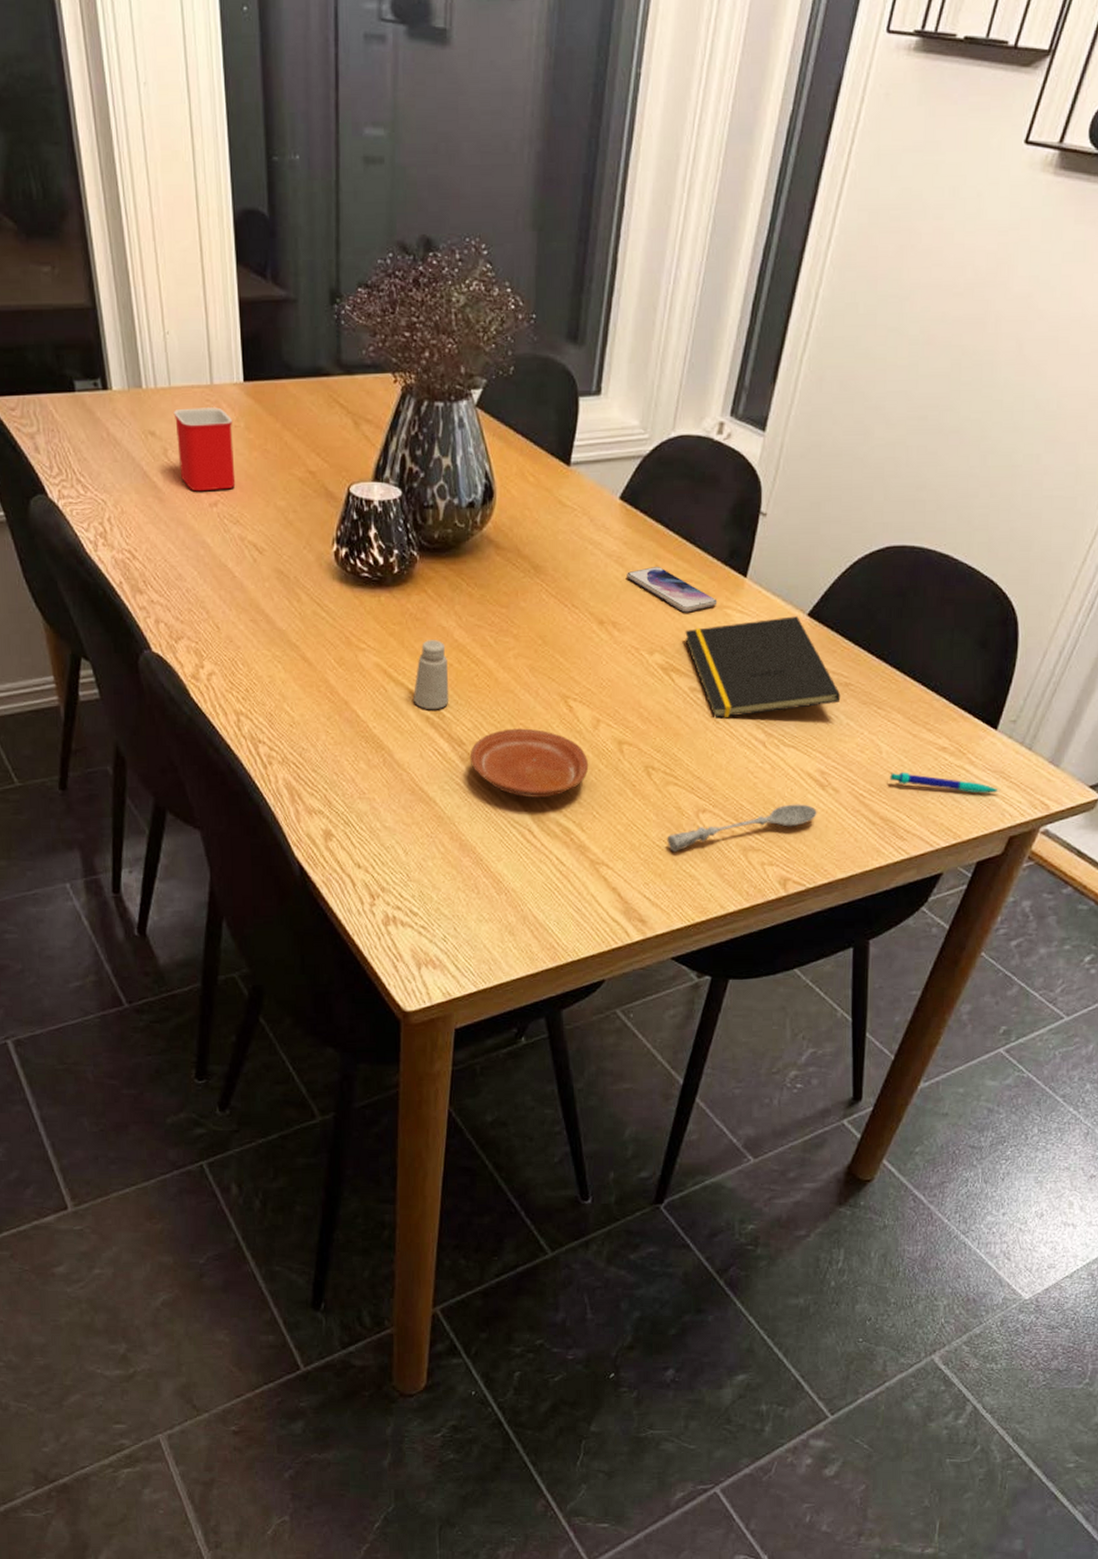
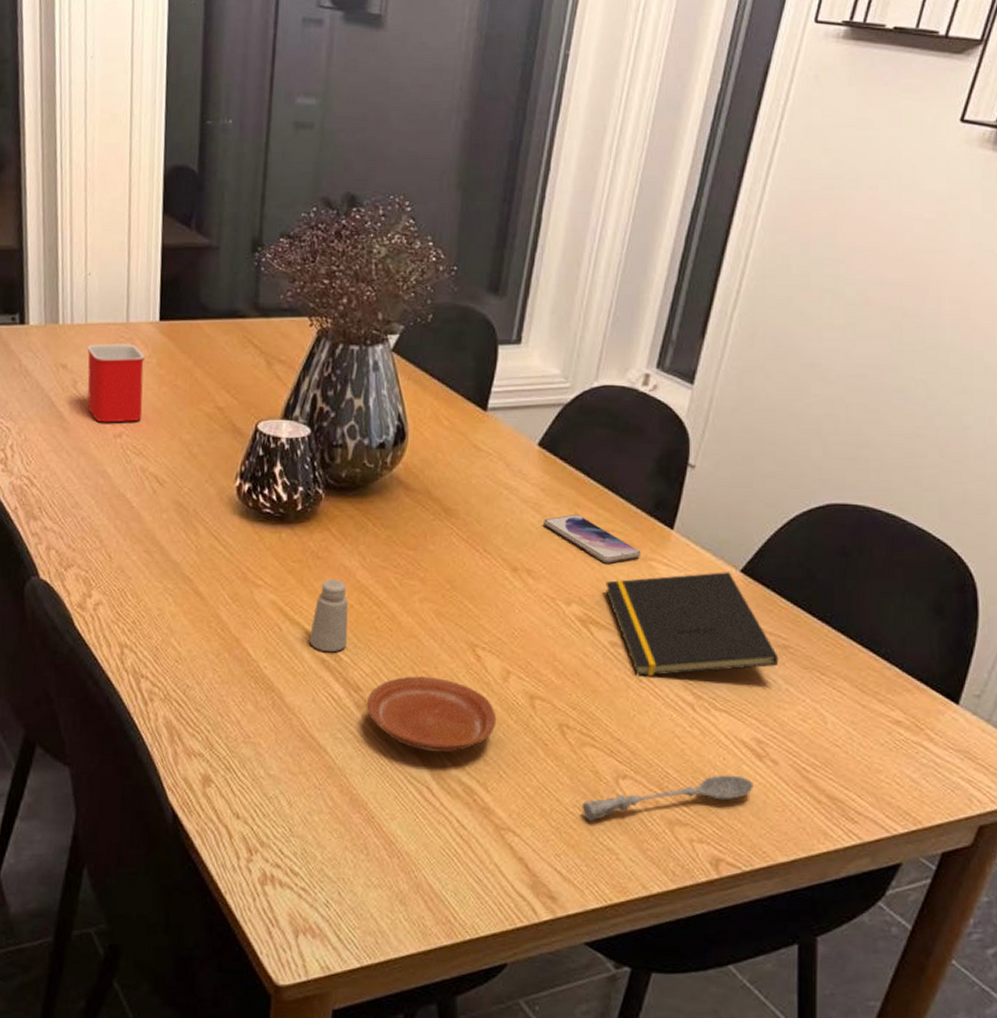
pen: present [889,771,1000,794] -> none [836,745,965,776]

